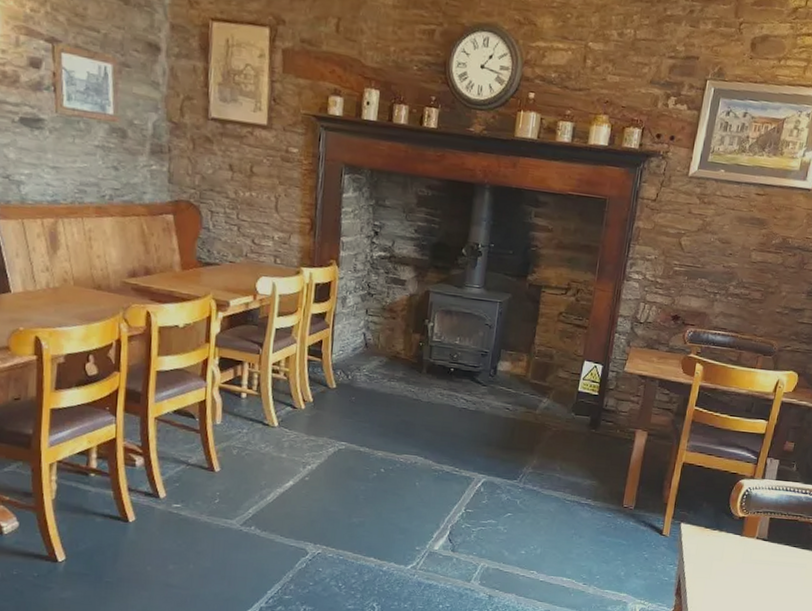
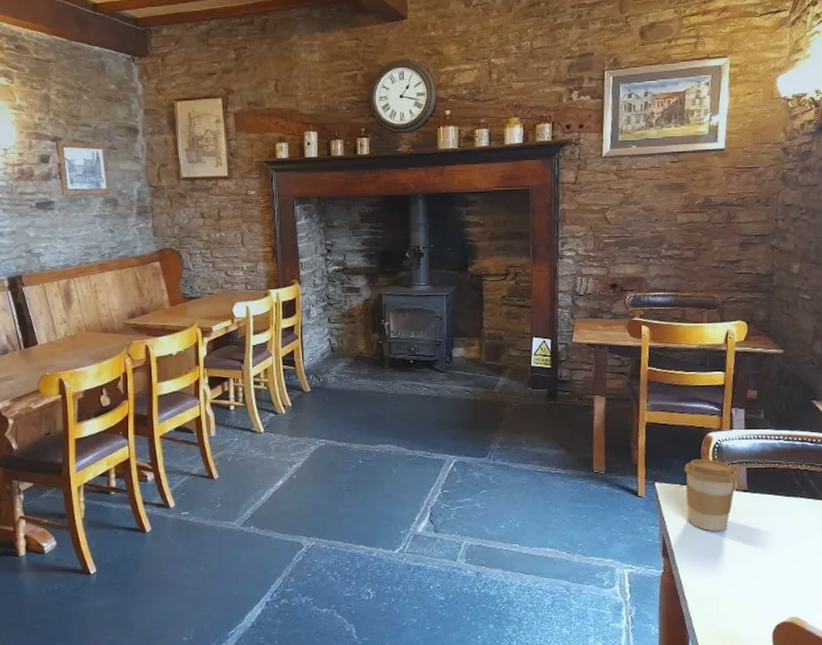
coffee cup: none [706,504,761,577] -> present [684,458,738,532]

